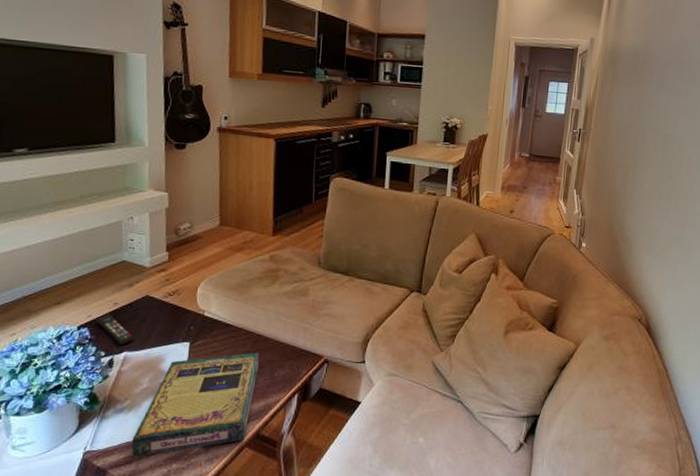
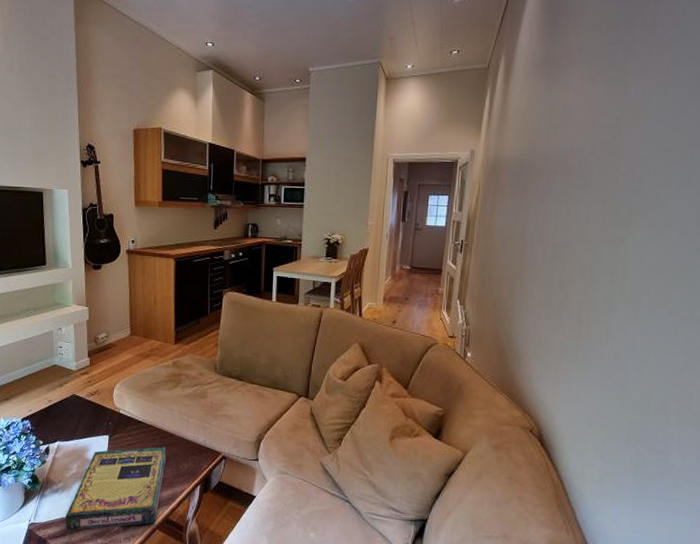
remote control: present [96,314,135,346] -> none [35,409,65,436]

